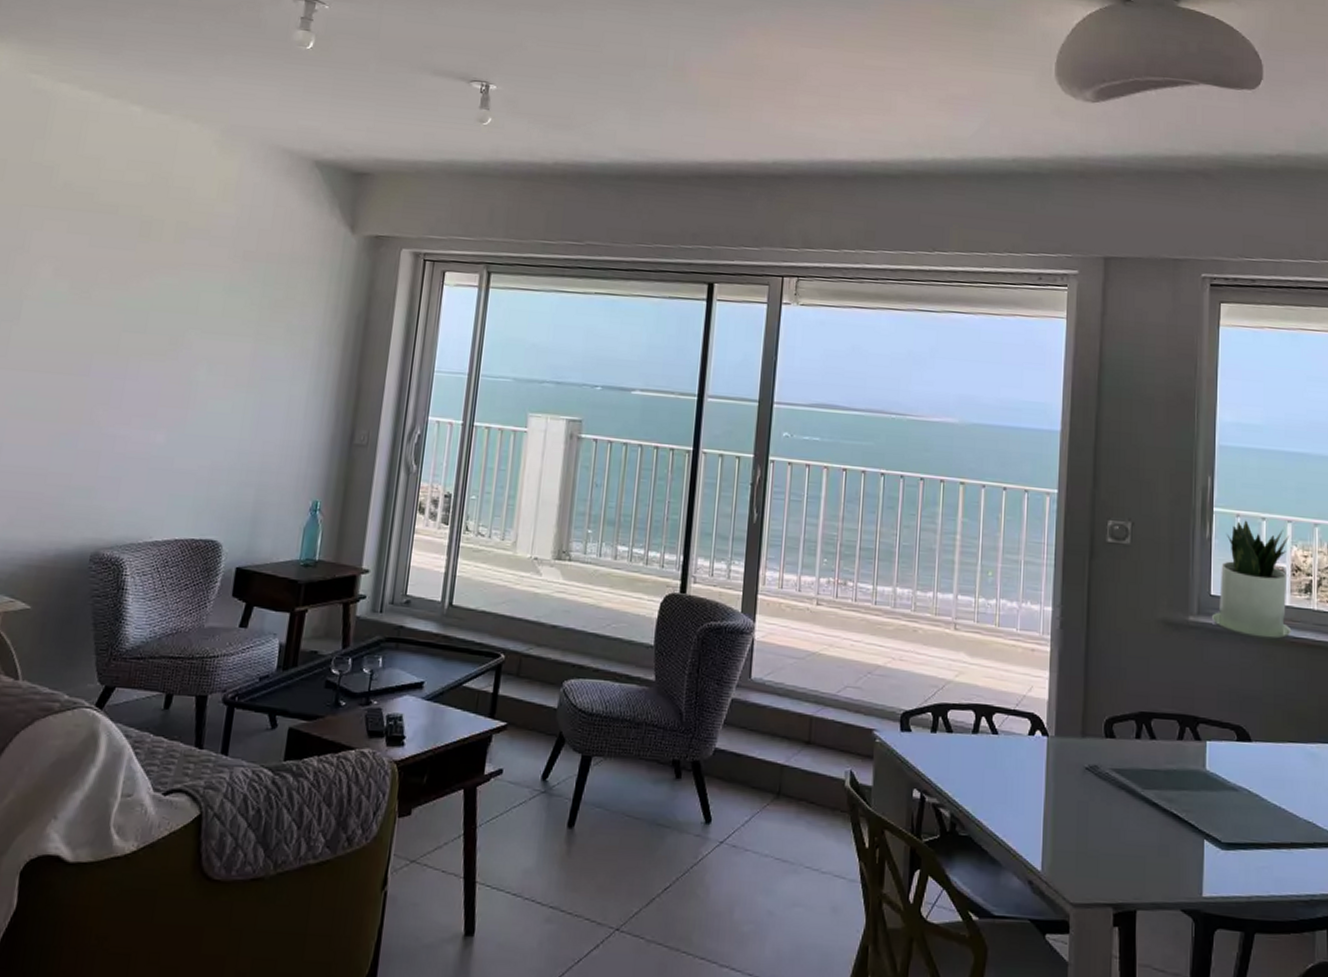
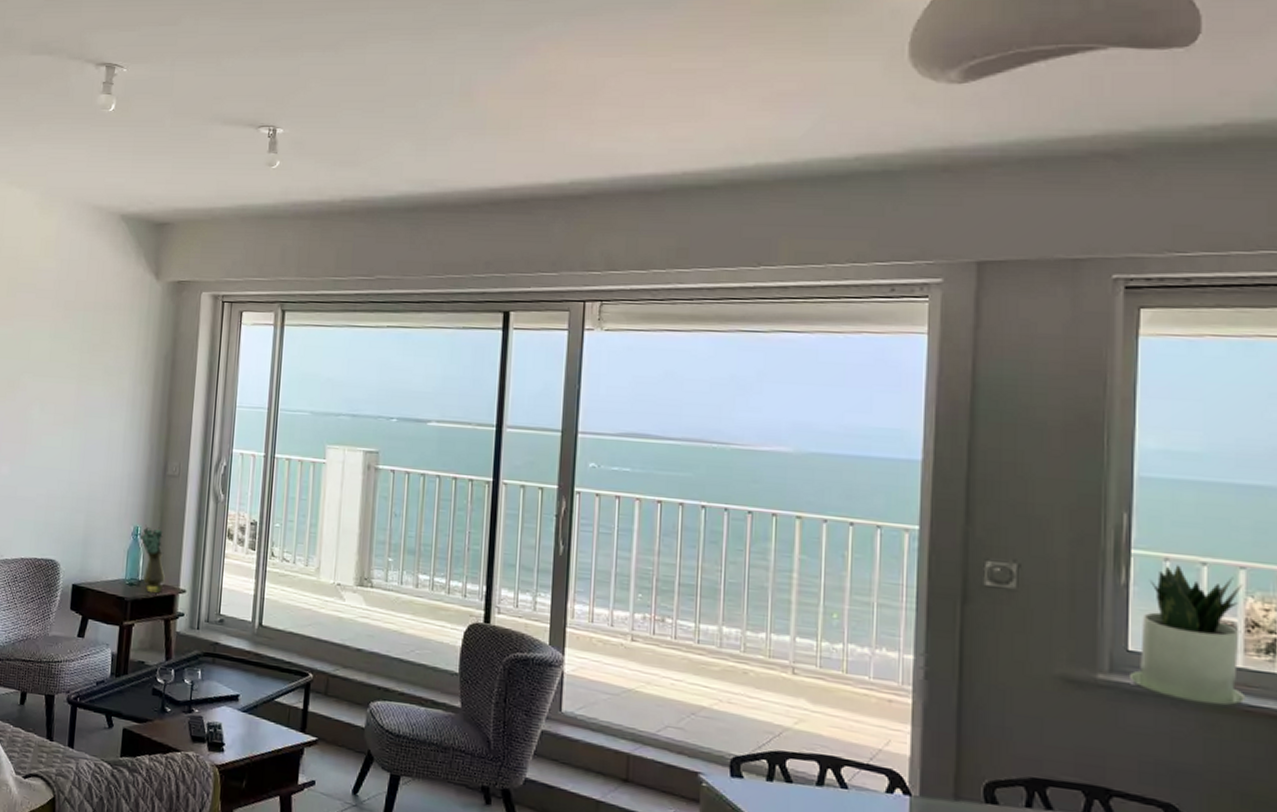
vase: none [319,499,346,575] -> present [140,524,165,593]

